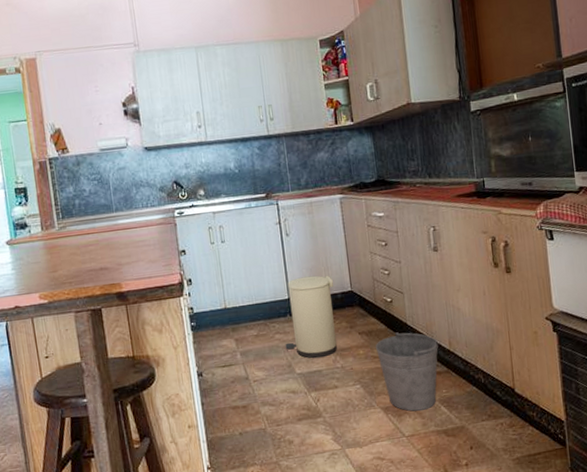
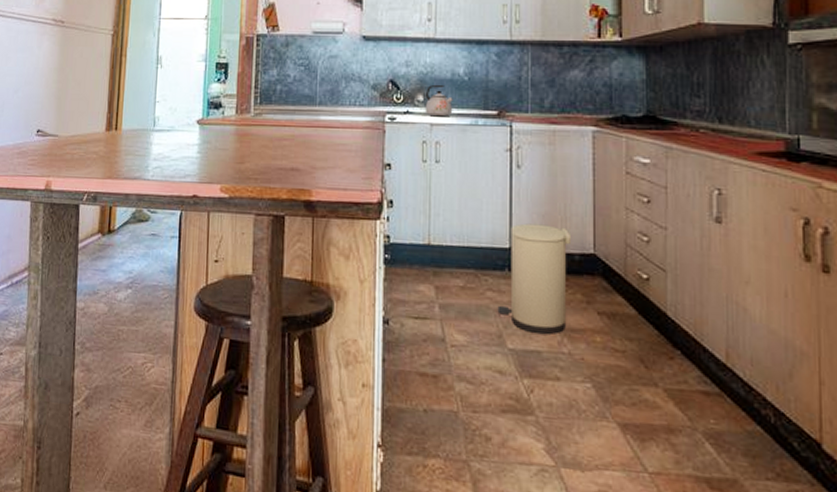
kettle: none [205,178,230,207] -> present [425,84,453,117]
bucket: present [375,332,438,412] -> none [618,323,709,442]

